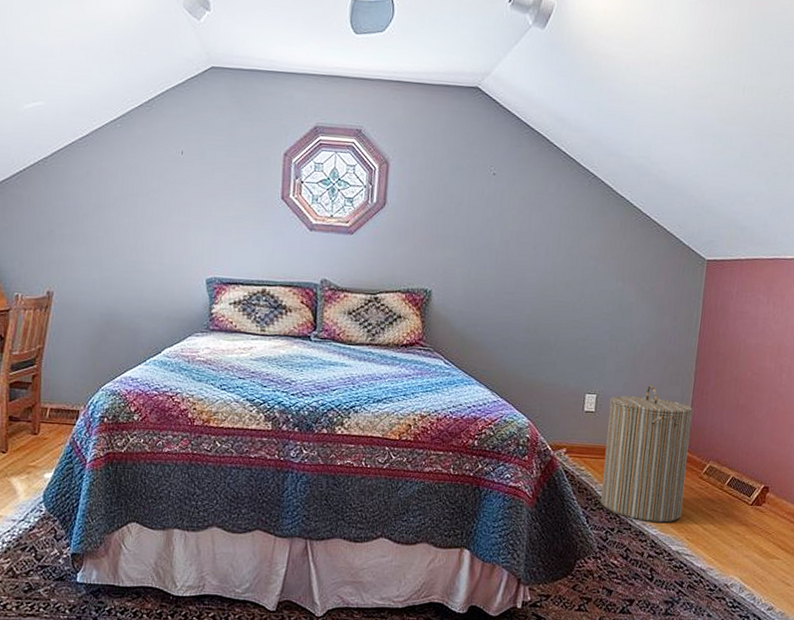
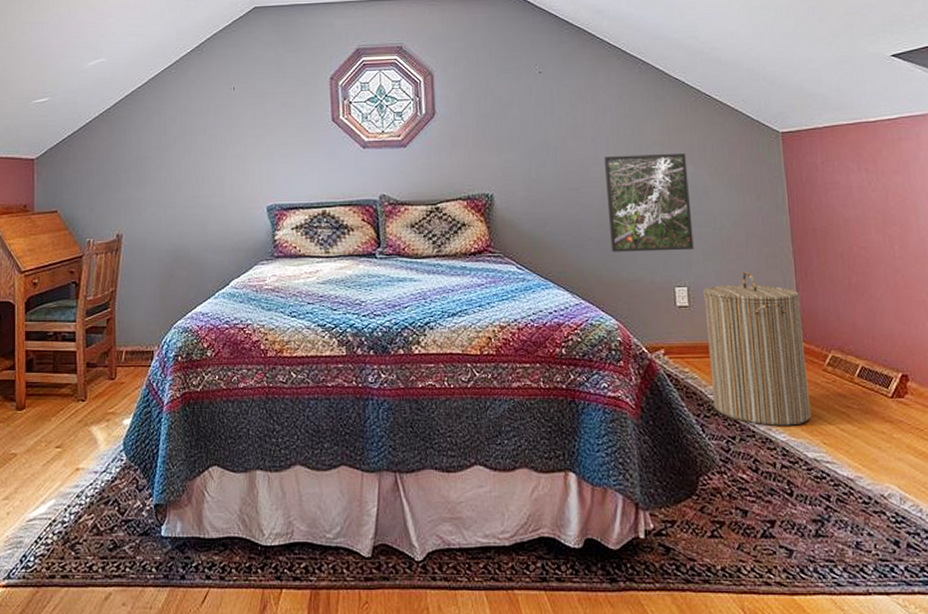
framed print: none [534,264,618,361] -> present [603,153,694,252]

